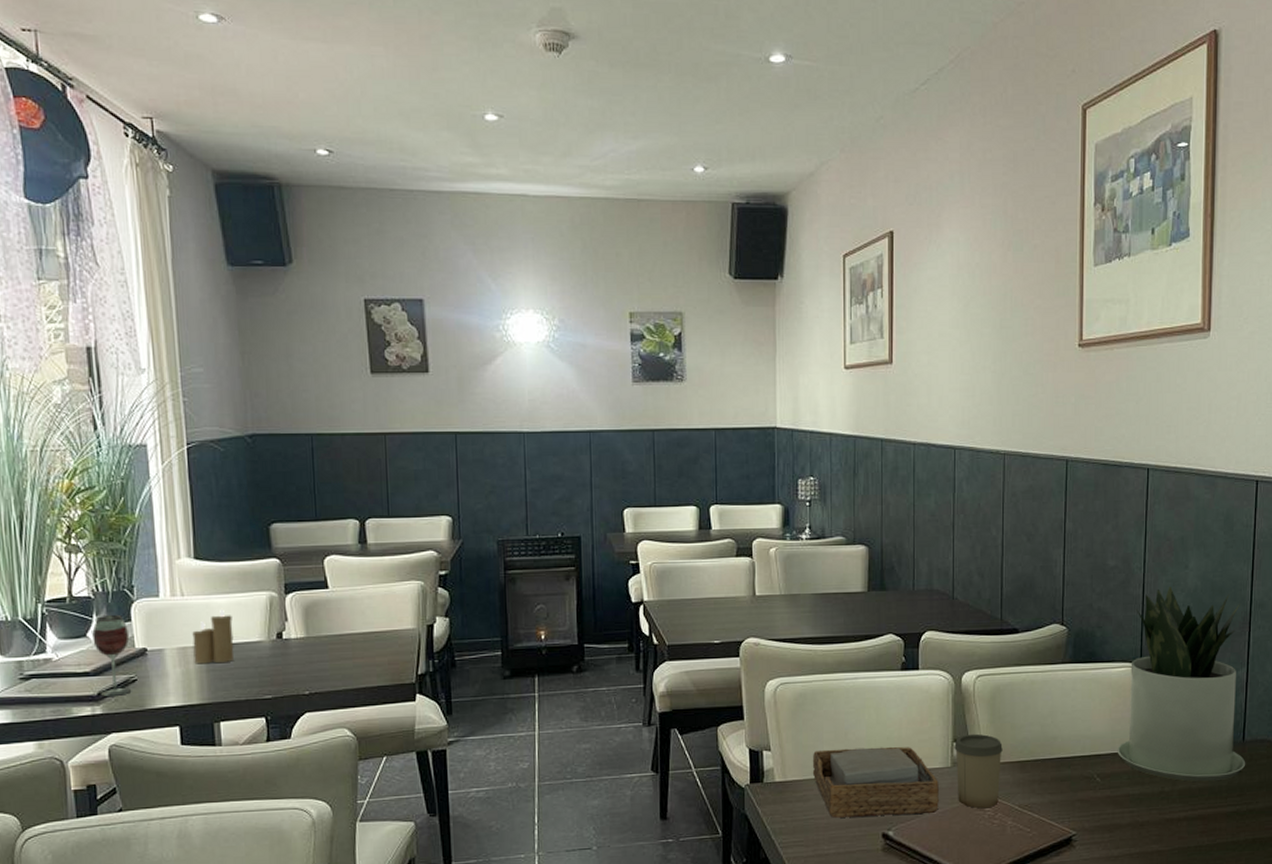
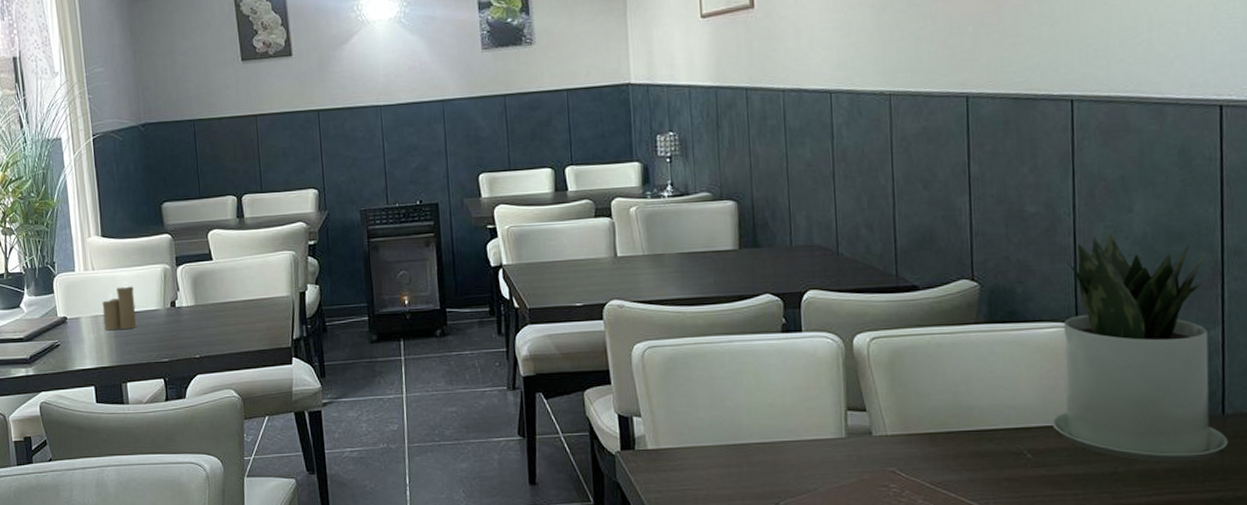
wineglass: present [92,614,131,696] -> none [24,287,55,359]
napkin holder: present [812,746,939,818] -> none [686,414,834,489]
cup: present [954,733,1003,809] -> none [848,401,907,485]

